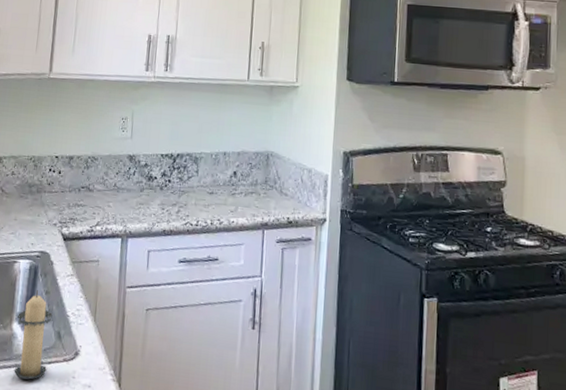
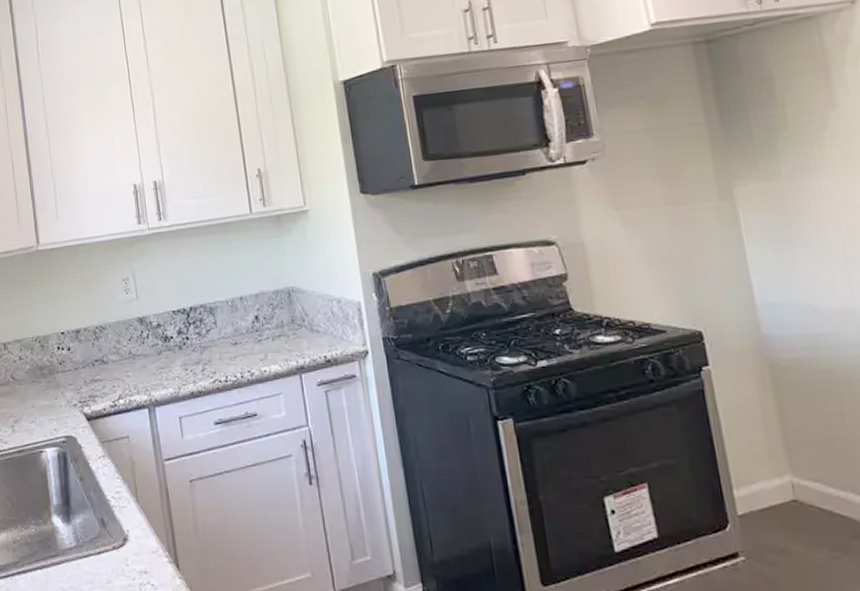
candle: present [14,290,53,380] -> none [55,478,98,574]

